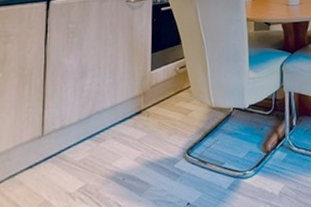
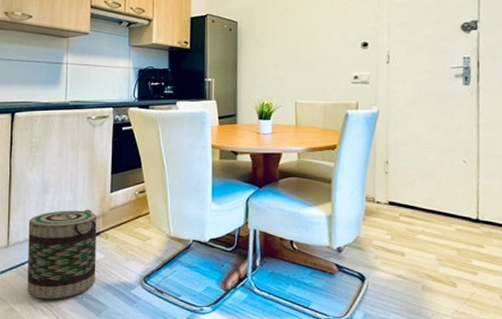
basket: none [64,89,138,187] -> present [27,209,97,299]

